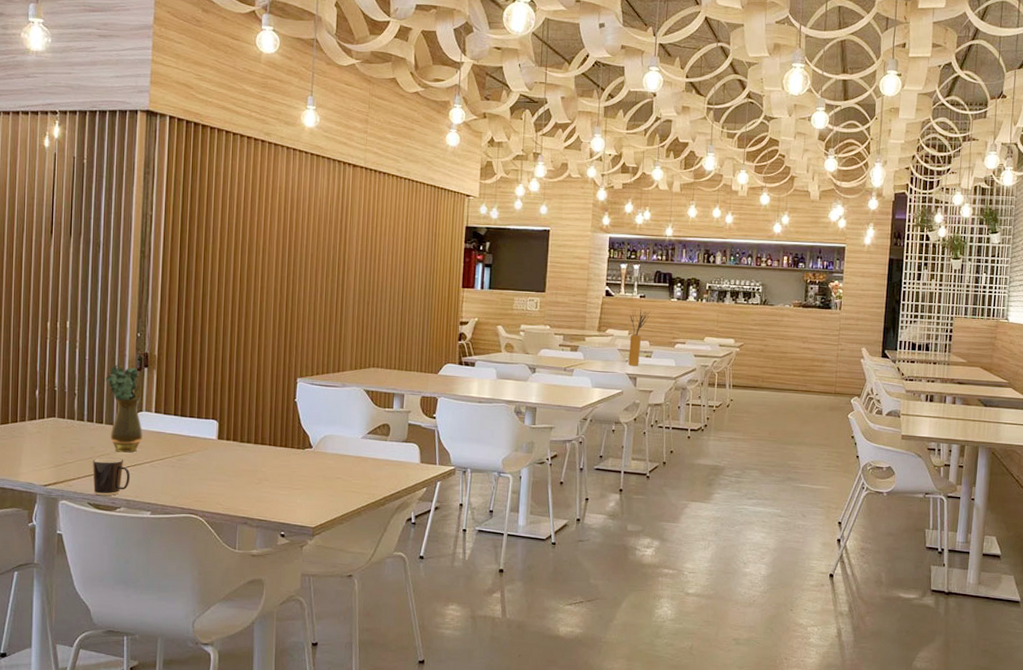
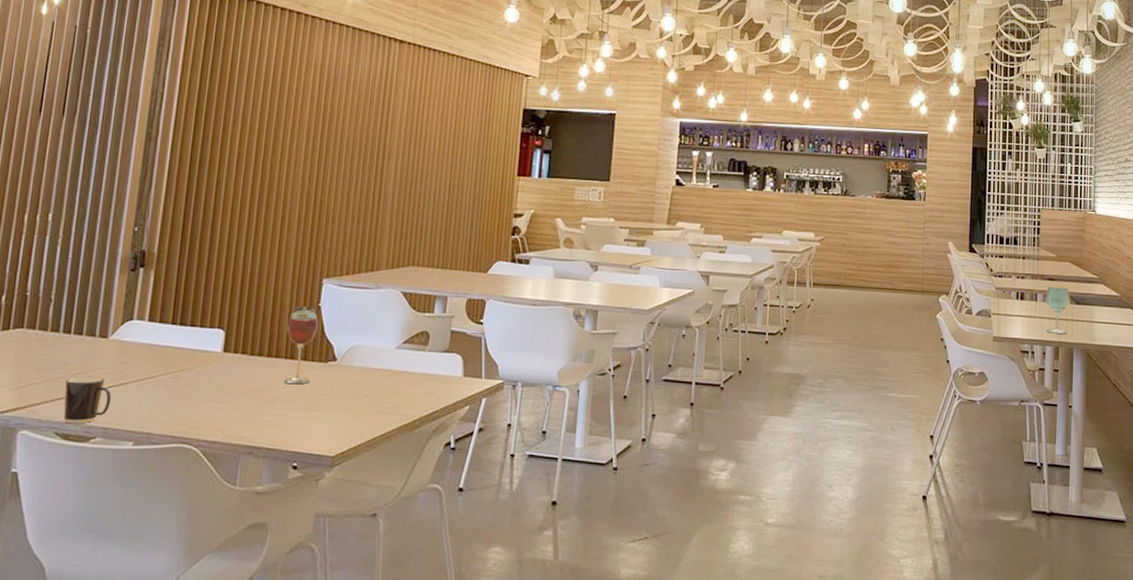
vase: present [106,362,142,453] -> none [90,261,133,370]
wineglass: none [269,401,295,468] -> present [283,306,318,385]
vase: present [628,308,650,366] -> none [700,199,724,263]
wine glass: none [953,390,979,433] -> present [1044,286,1070,334]

